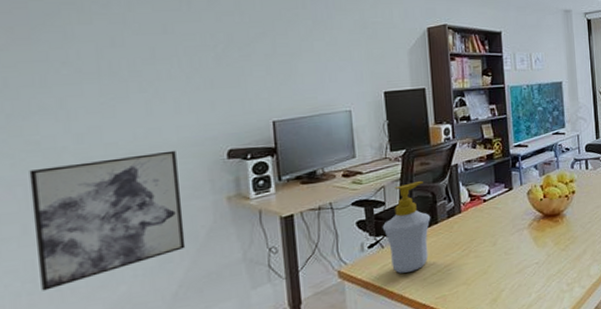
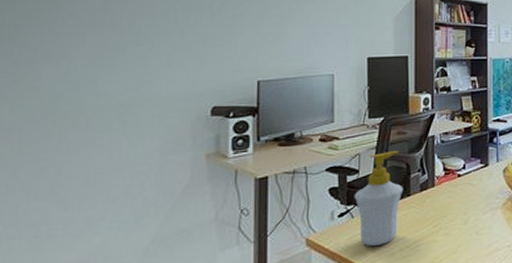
wall art: present [29,150,186,291] -> none [22,104,163,237]

